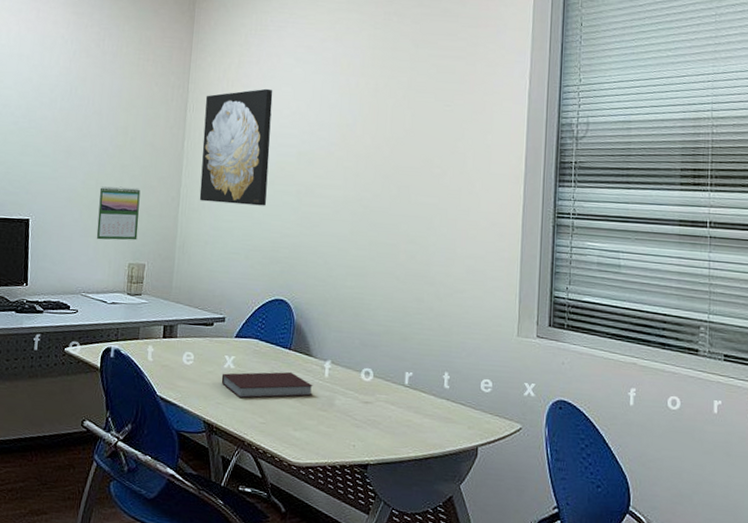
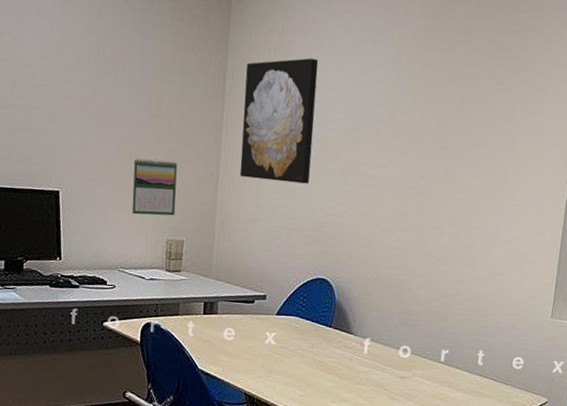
notebook: present [221,371,313,399] -> none [262,348,352,373]

